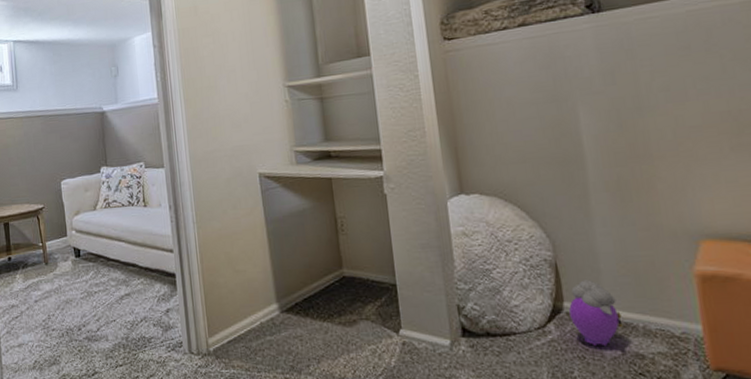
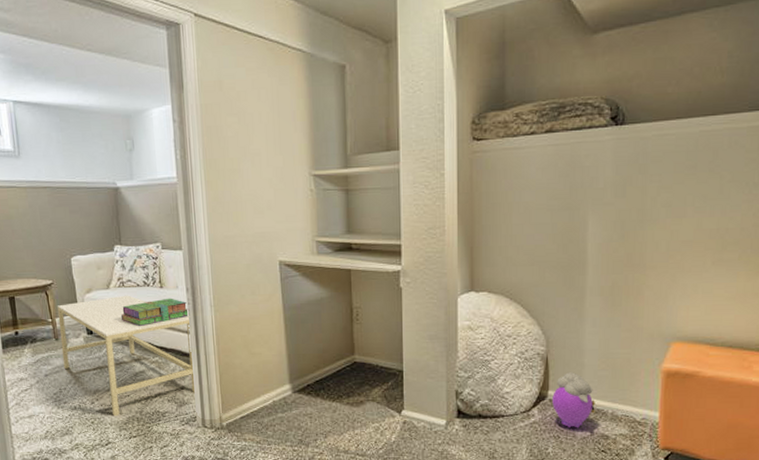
coffee table: none [47,215,181,344] -> present [57,295,196,417]
stack of books: none [106,216,173,248] -> present [120,298,190,327]

